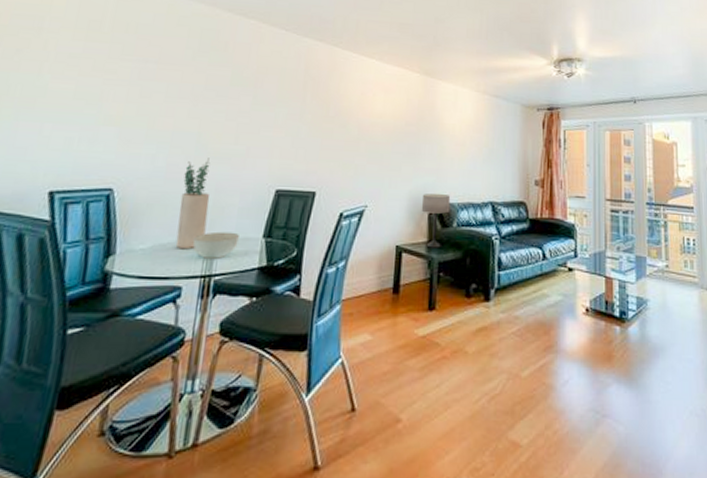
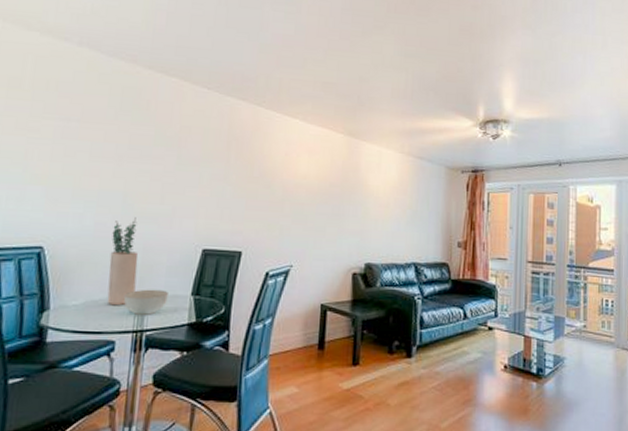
table lamp: present [421,193,451,248] -> none [345,253,375,307]

